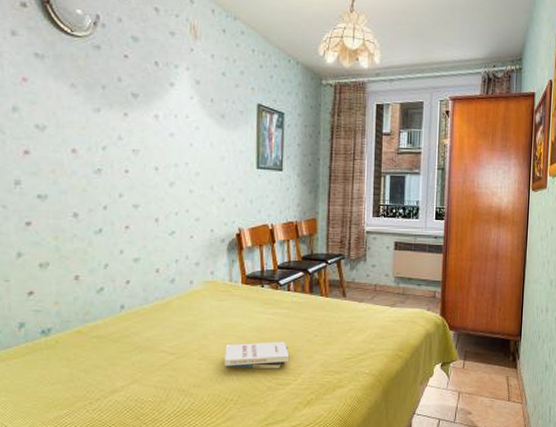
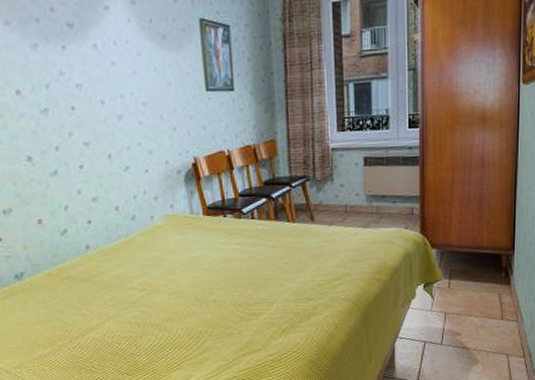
books: present [223,341,290,369] -> none [193,271,260,301]

